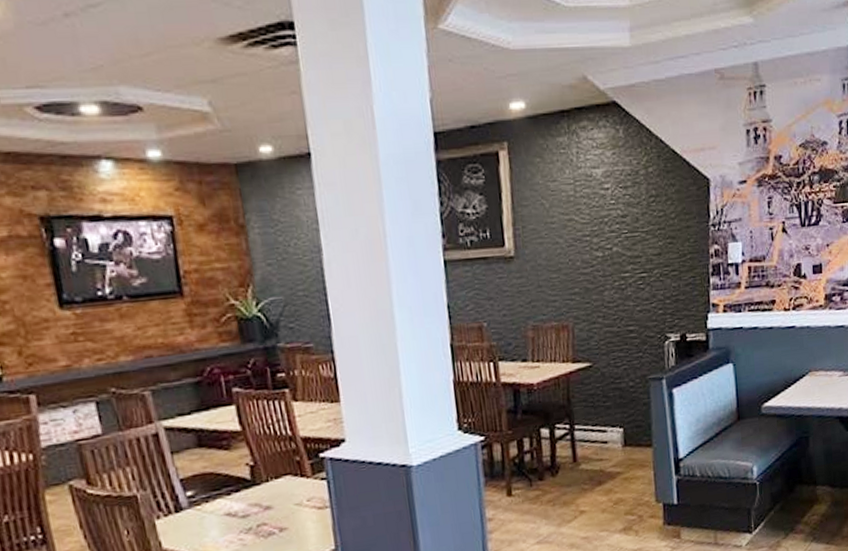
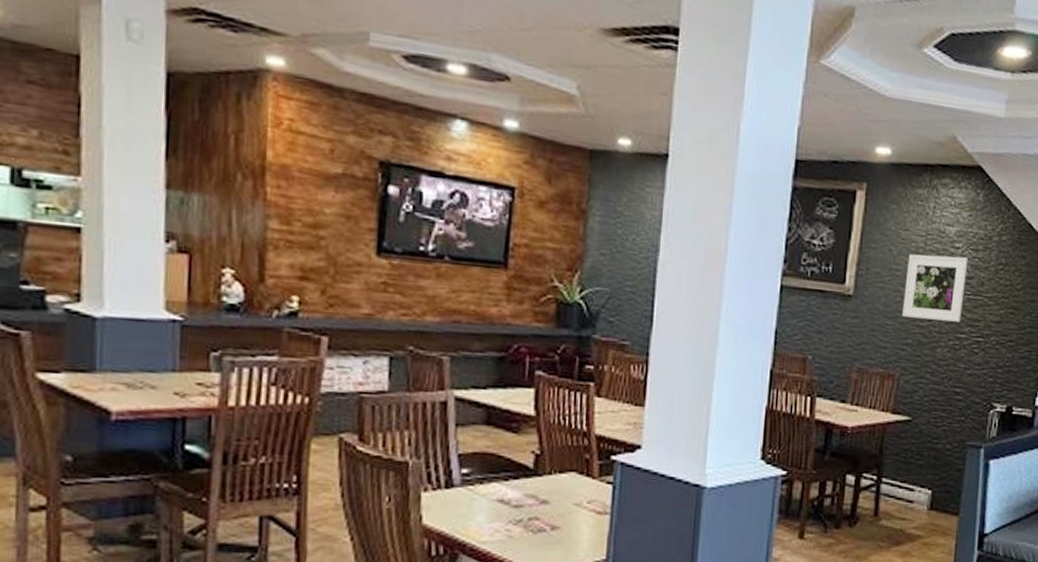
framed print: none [560,196,623,267] -> present [902,254,969,322]

